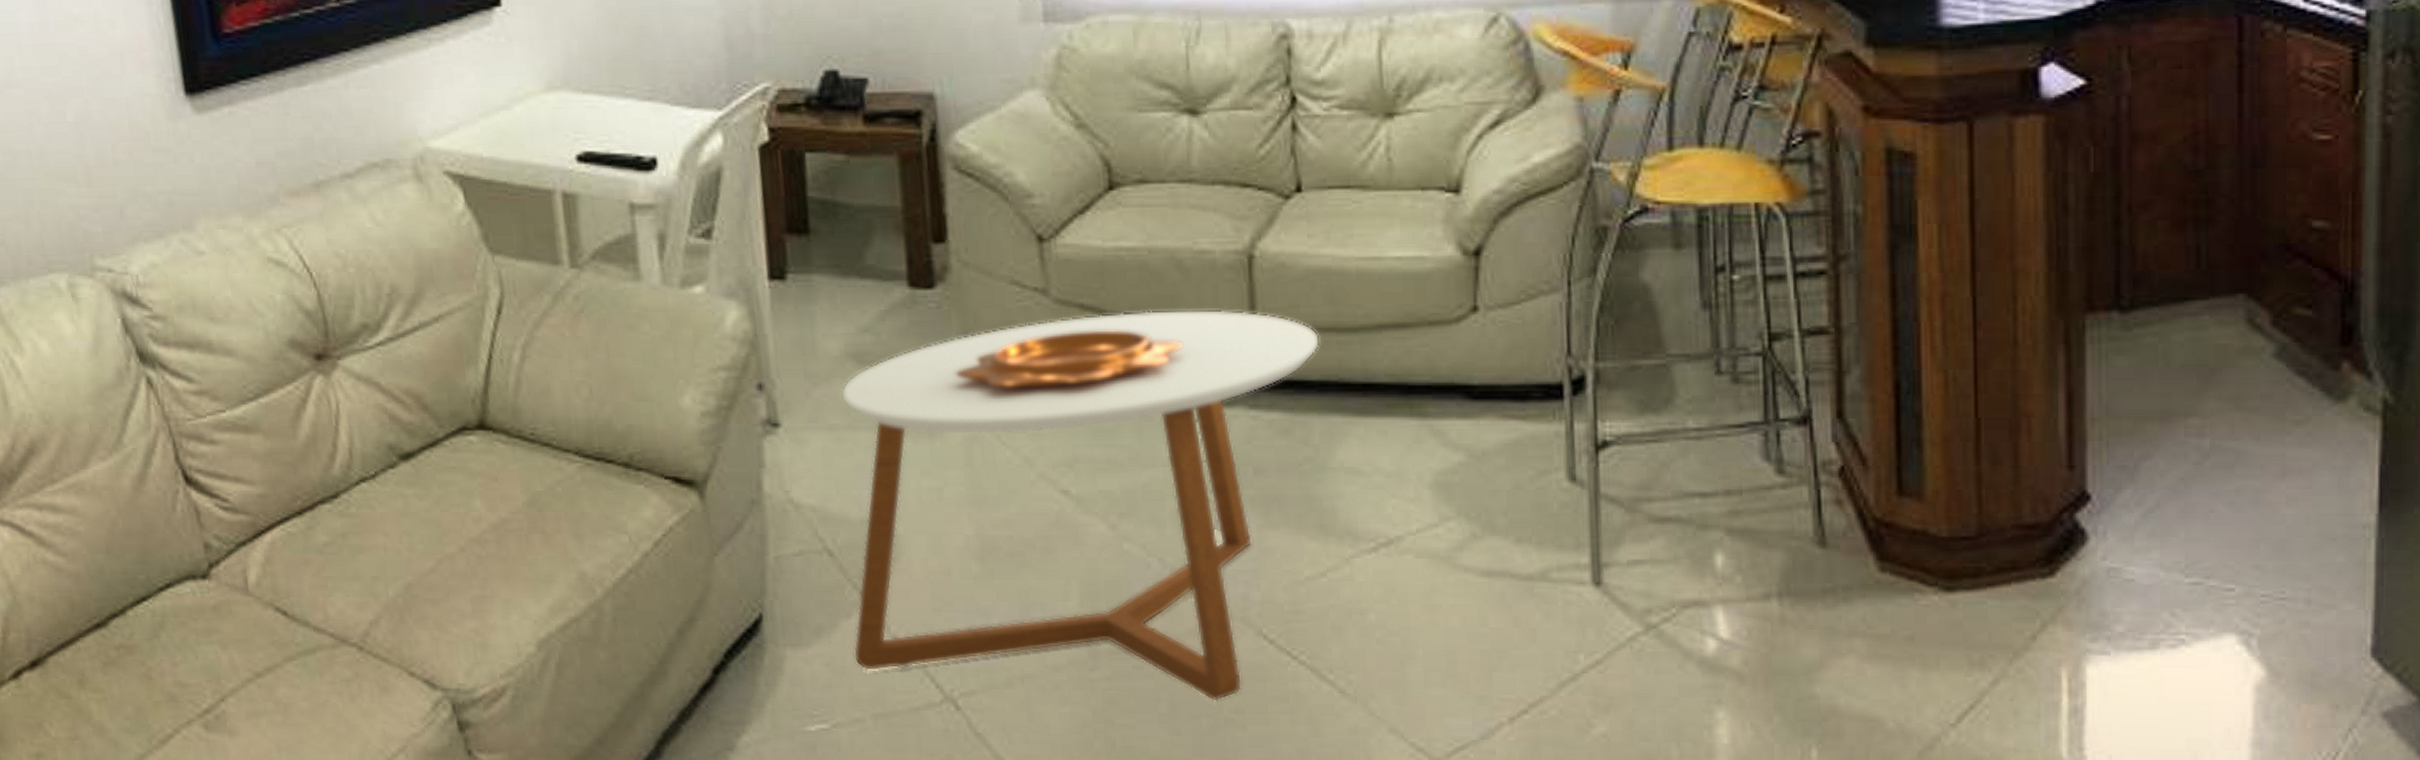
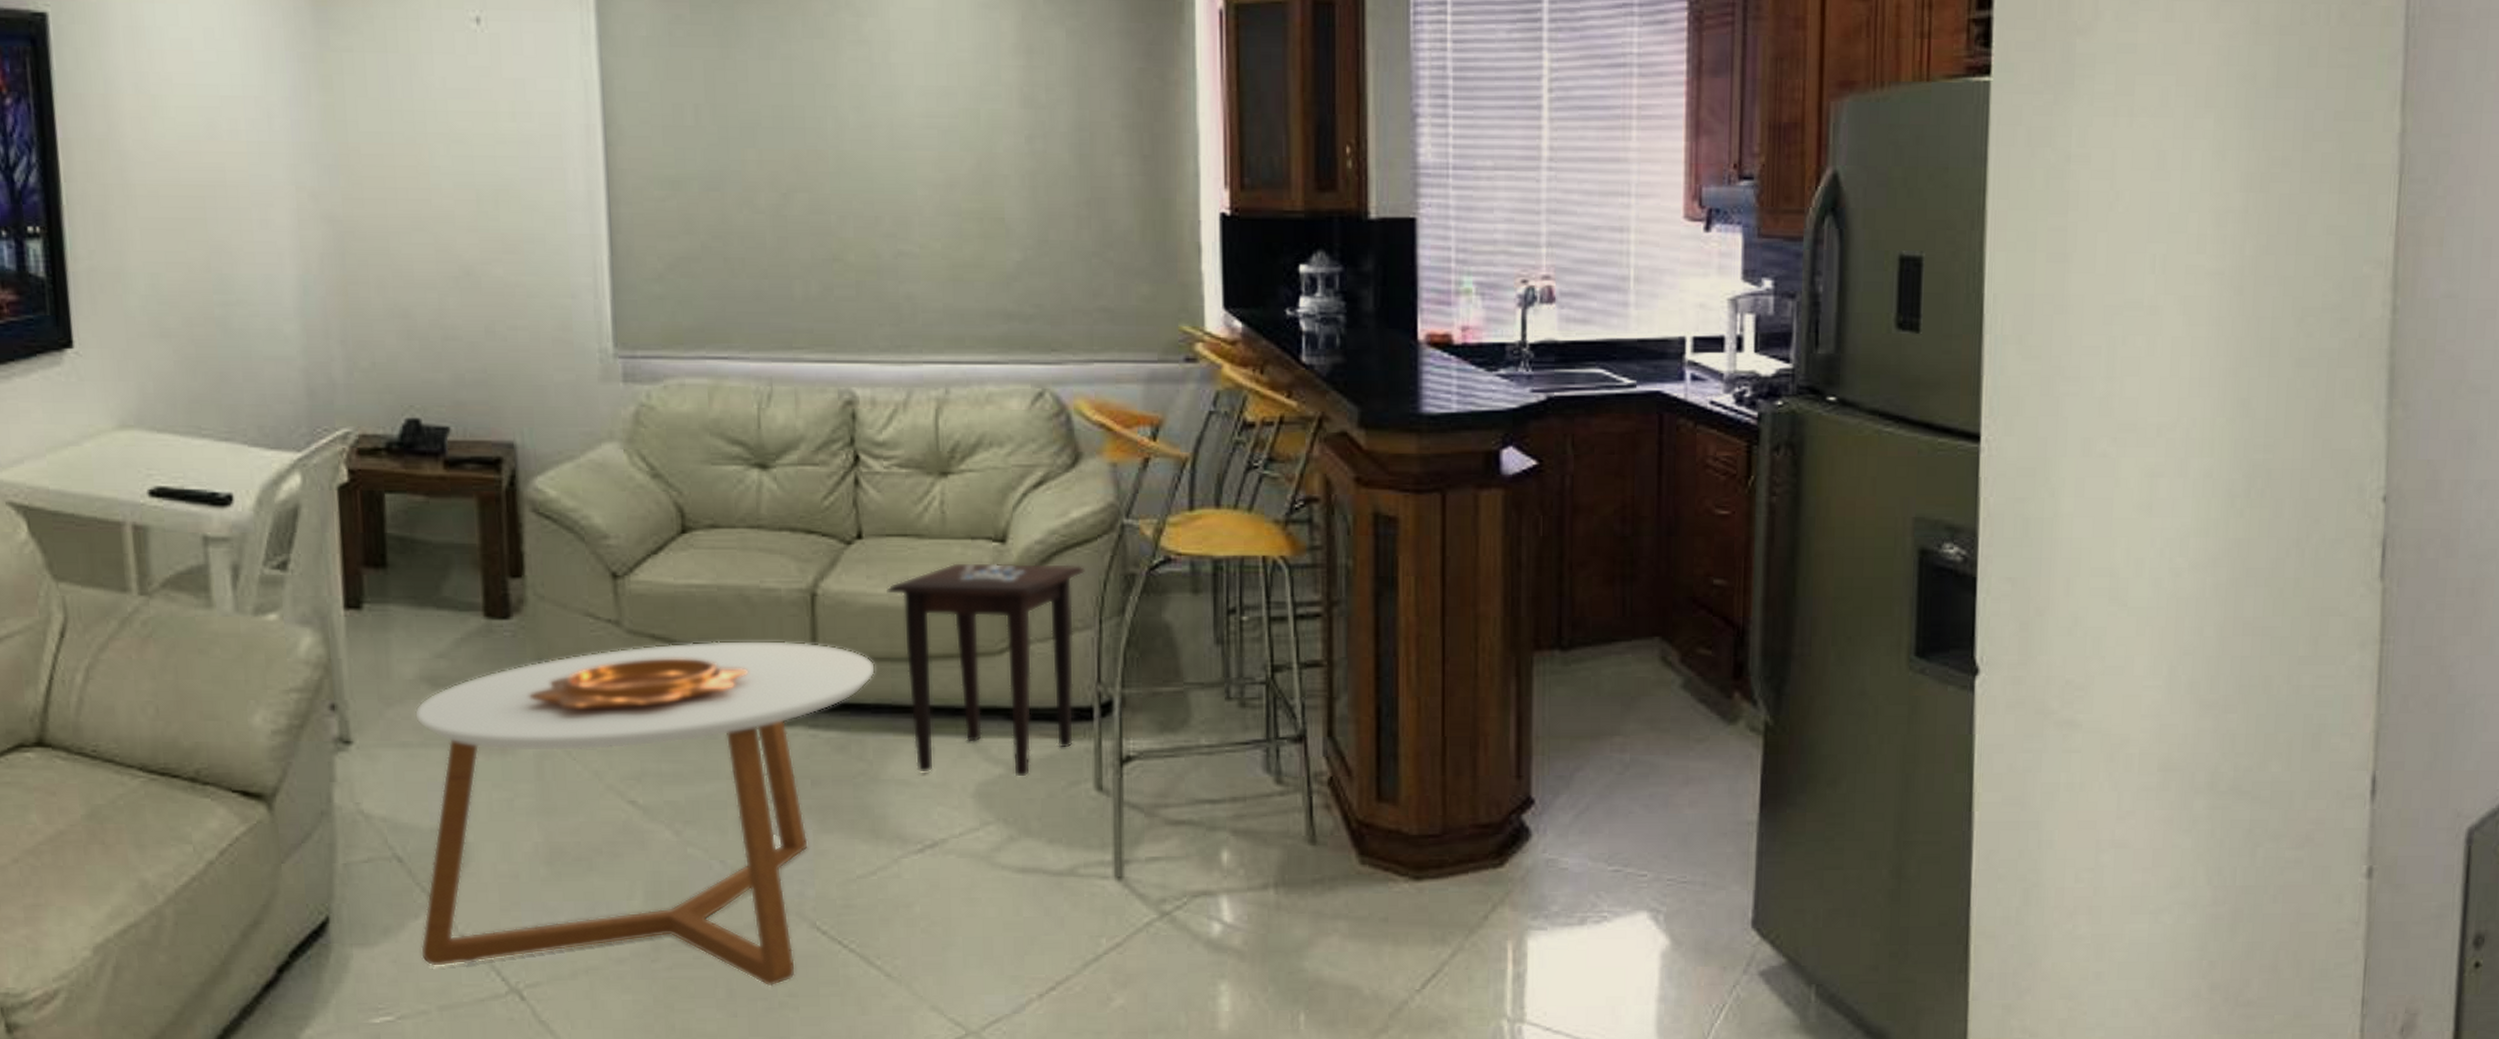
side table: none [1329,216,1550,467] -> present [886,562,1085,778]

